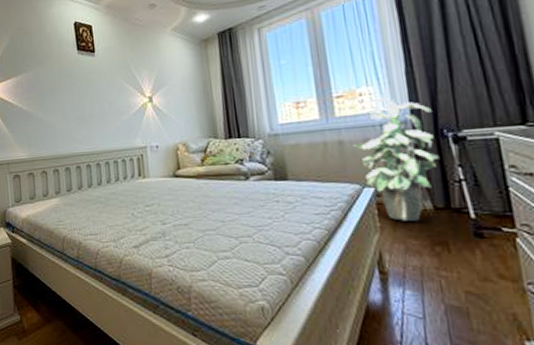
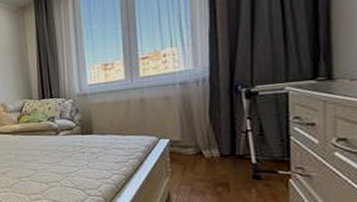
indoor plant: present [352,97,441,221] -> none [152,57,232,167]

